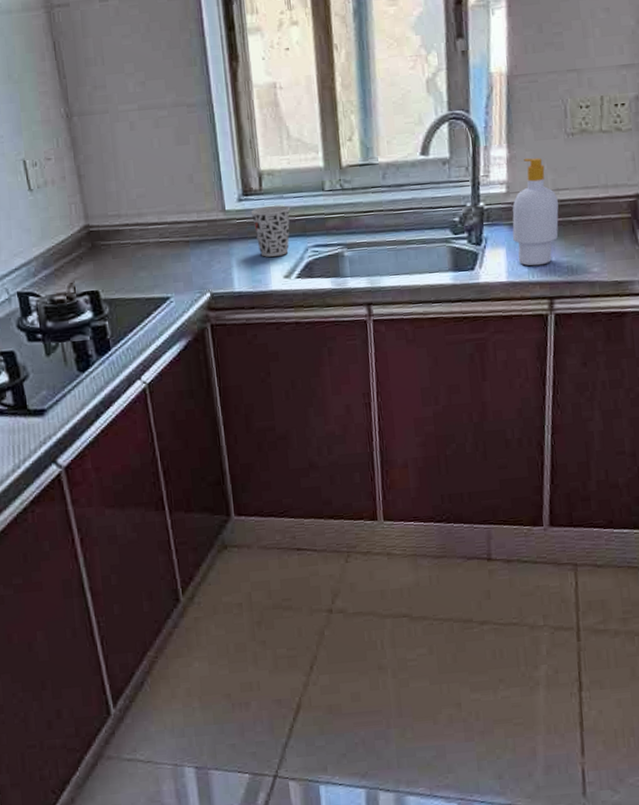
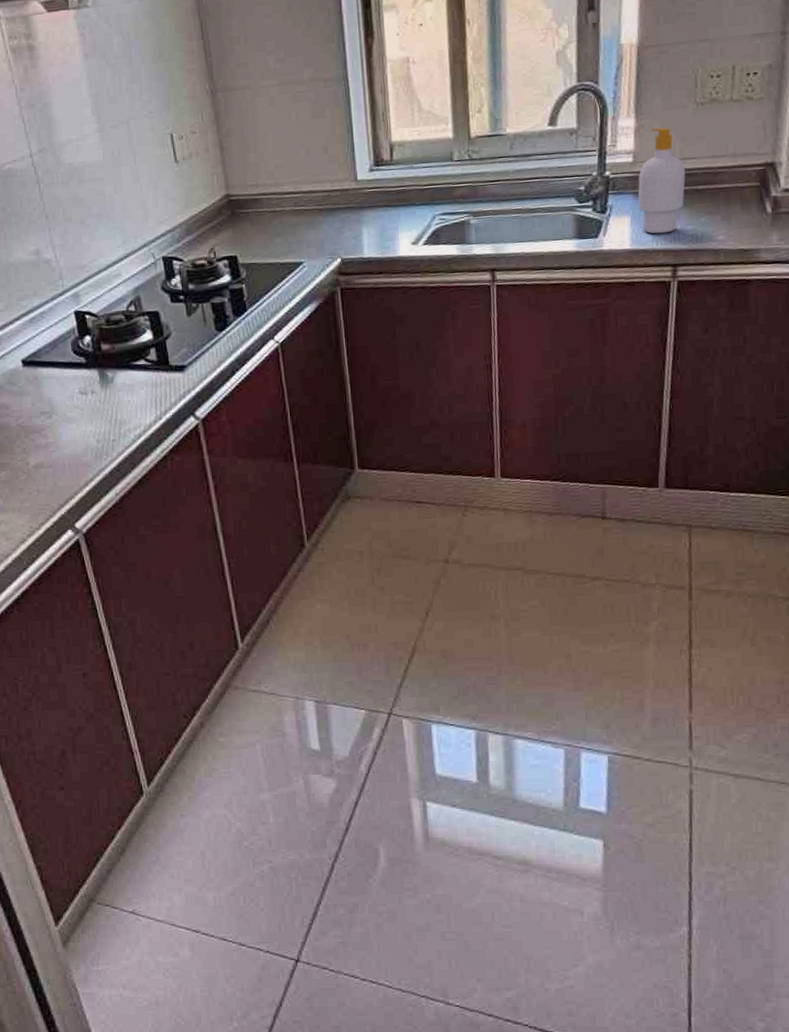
cup: present [250,205,291,257] -> none [381,175,420,225]

